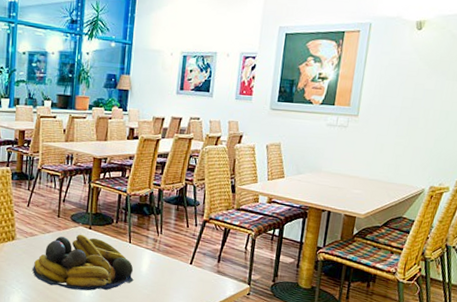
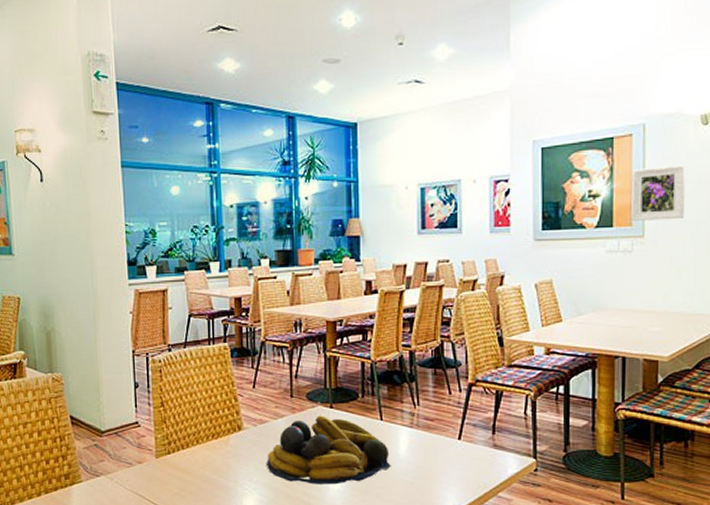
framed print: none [350,59,399,105] -> present [631,164,686,221]

